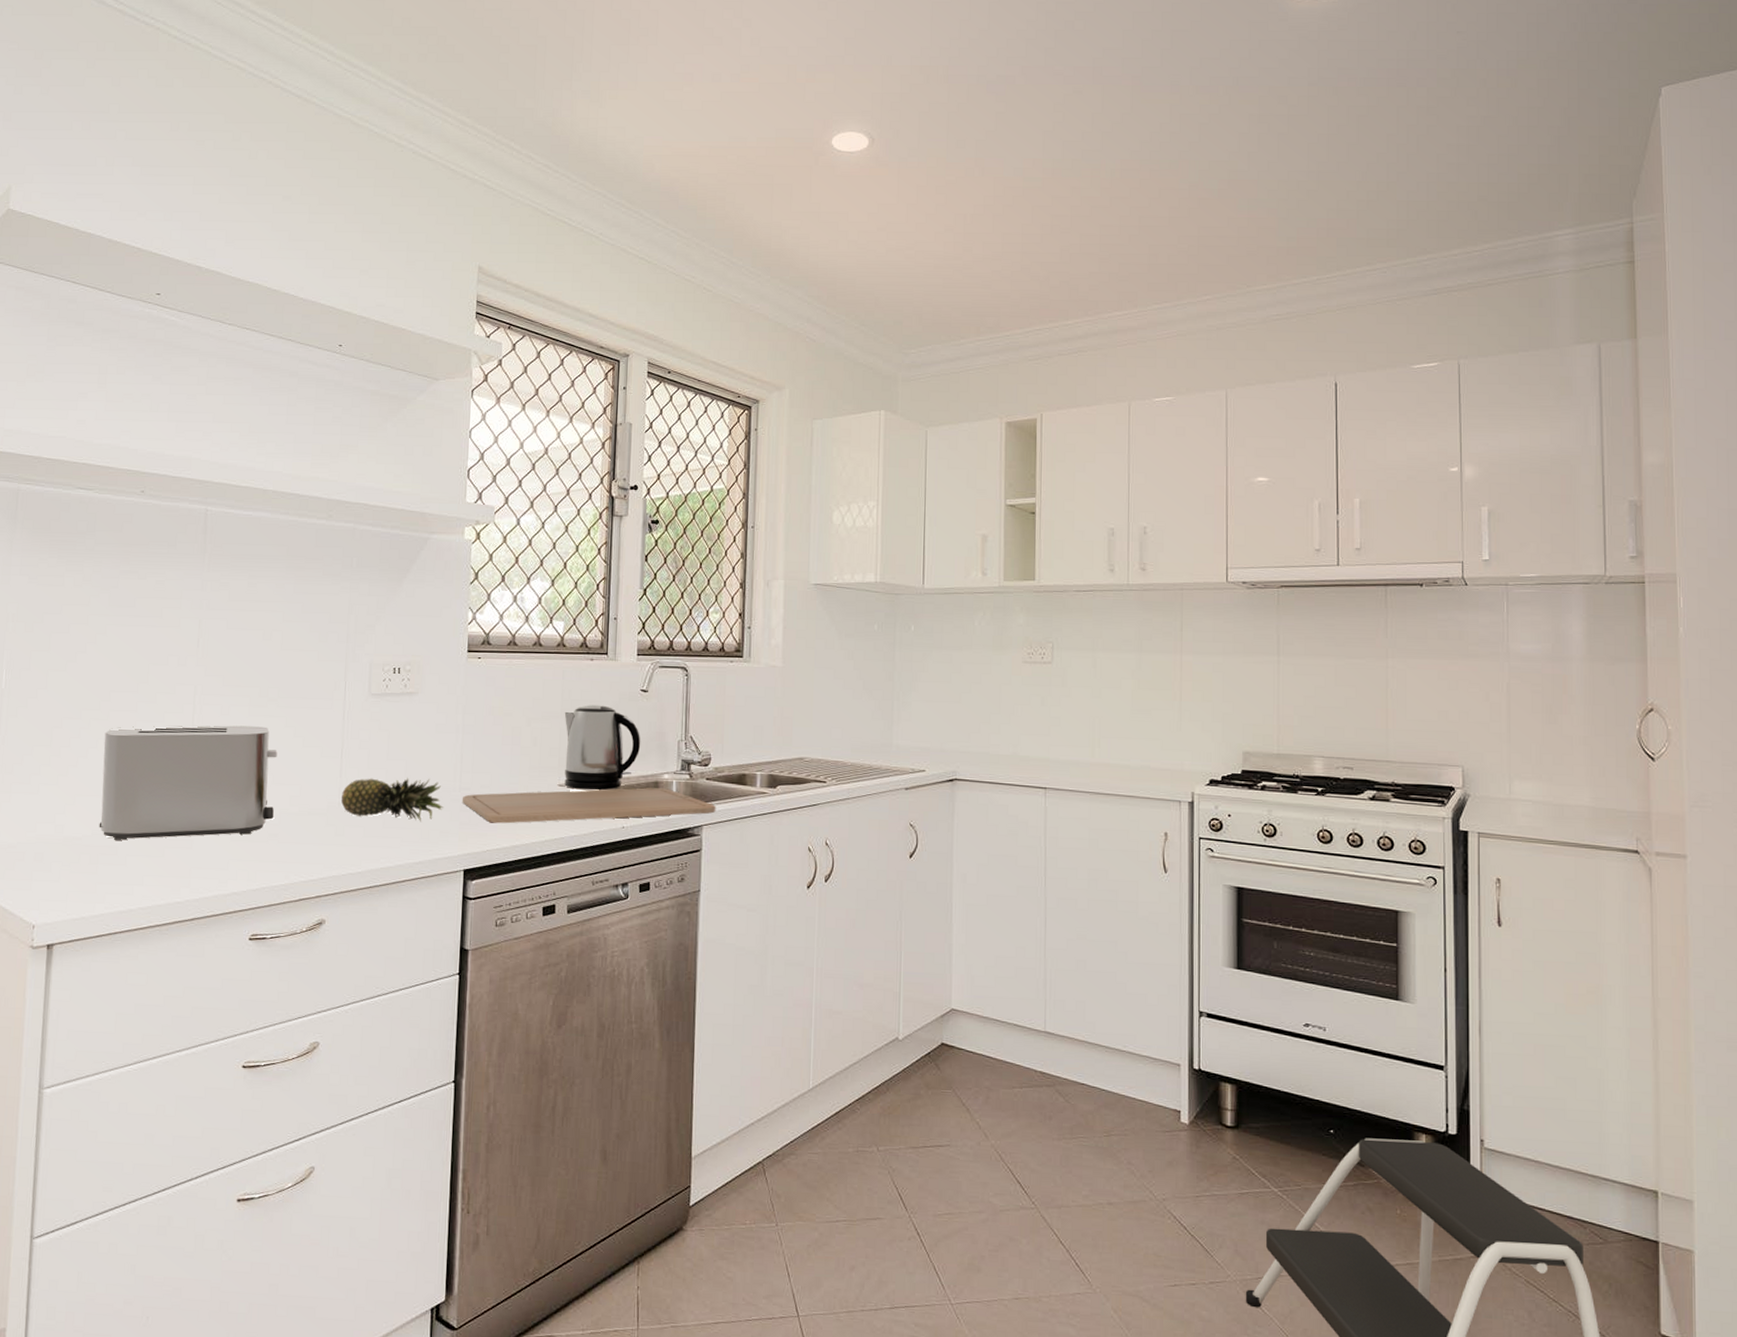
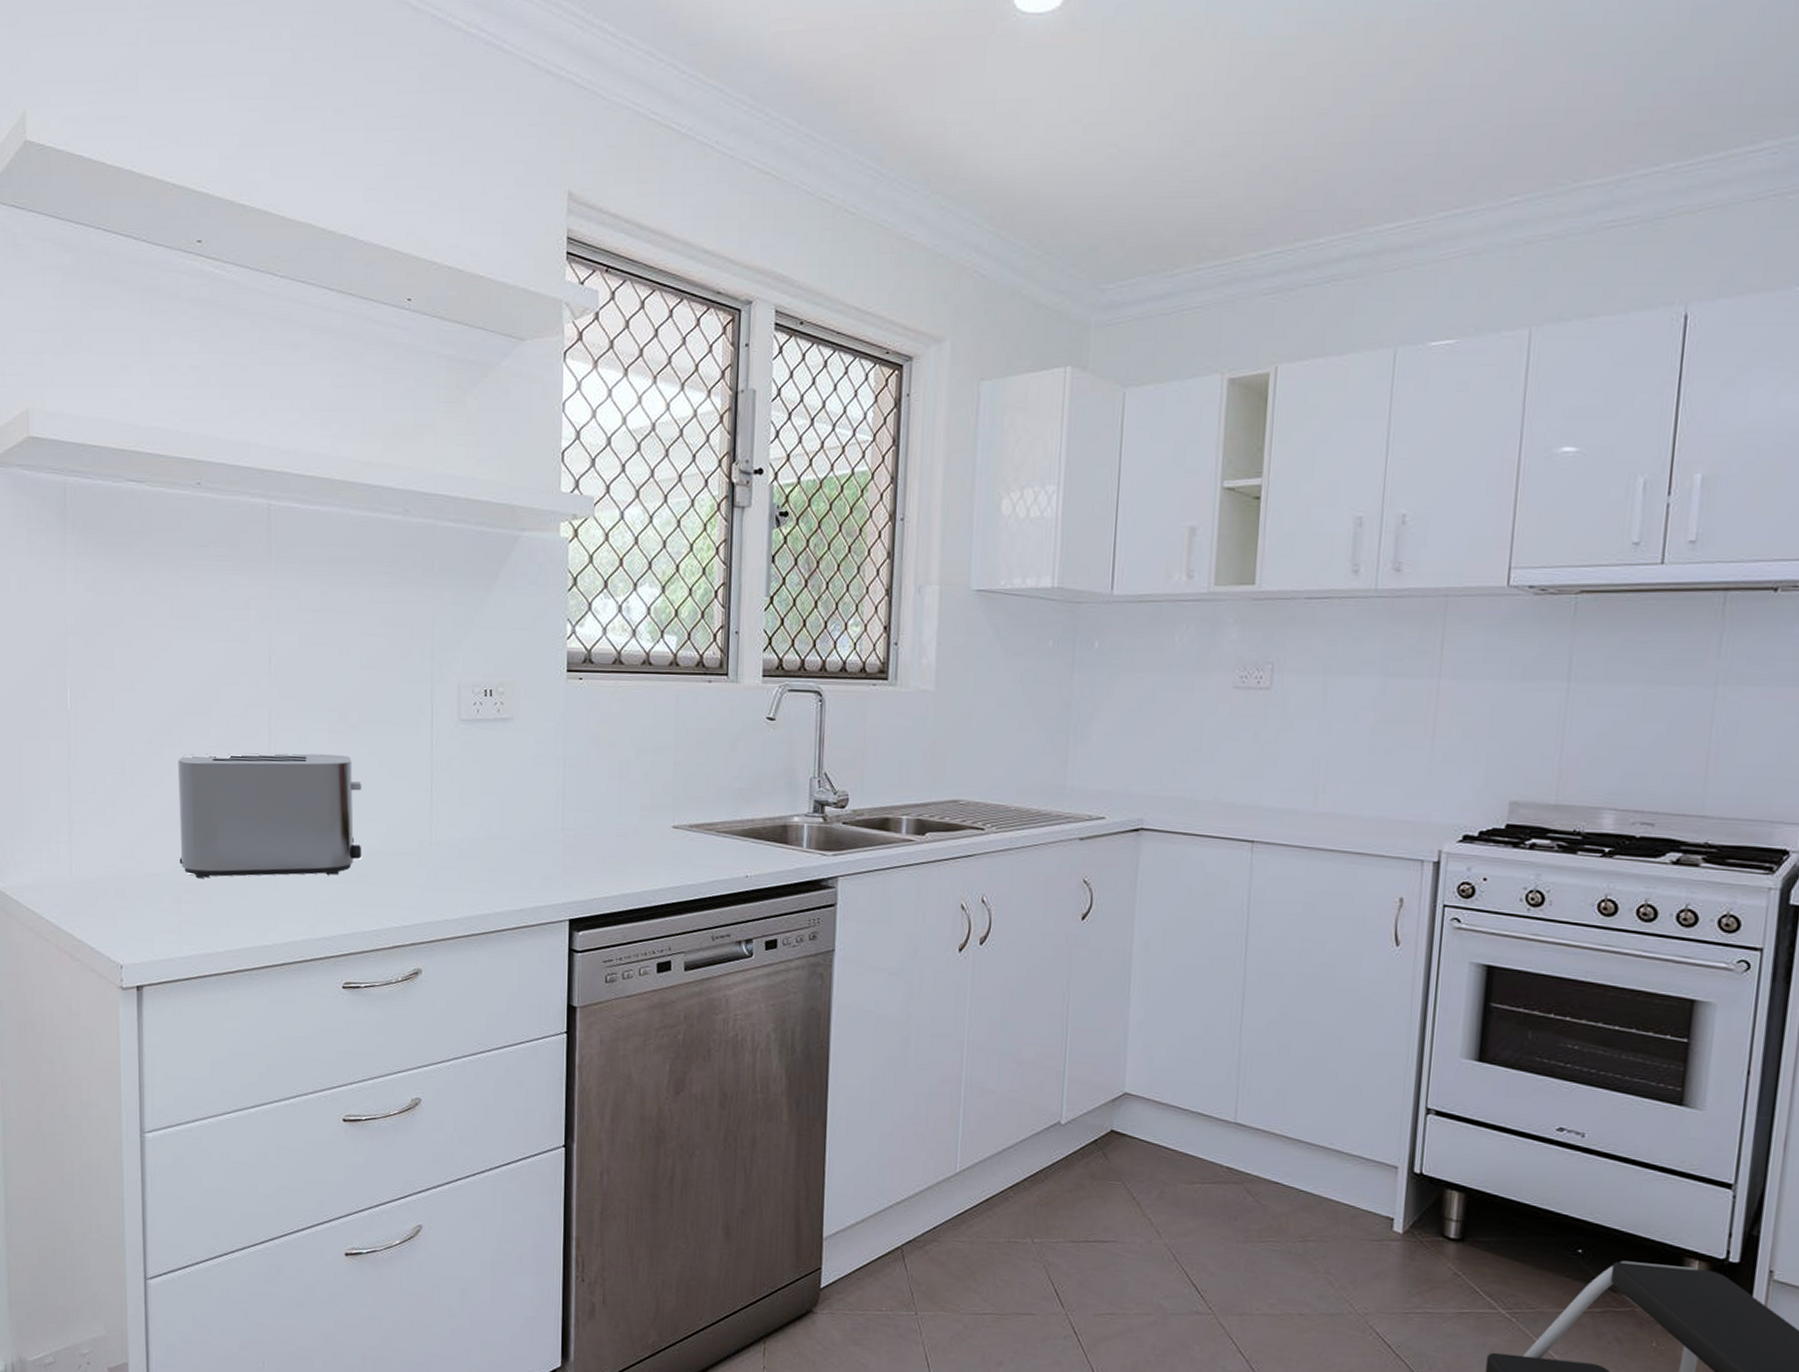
fruit: present [341,777,443,823] -> none [433,814,545,866]
chopping board: present [461,788,716,824] -> none [565,832,854,870]
kettle: present [564,705,641,791] -> none [678,734,767,834]

